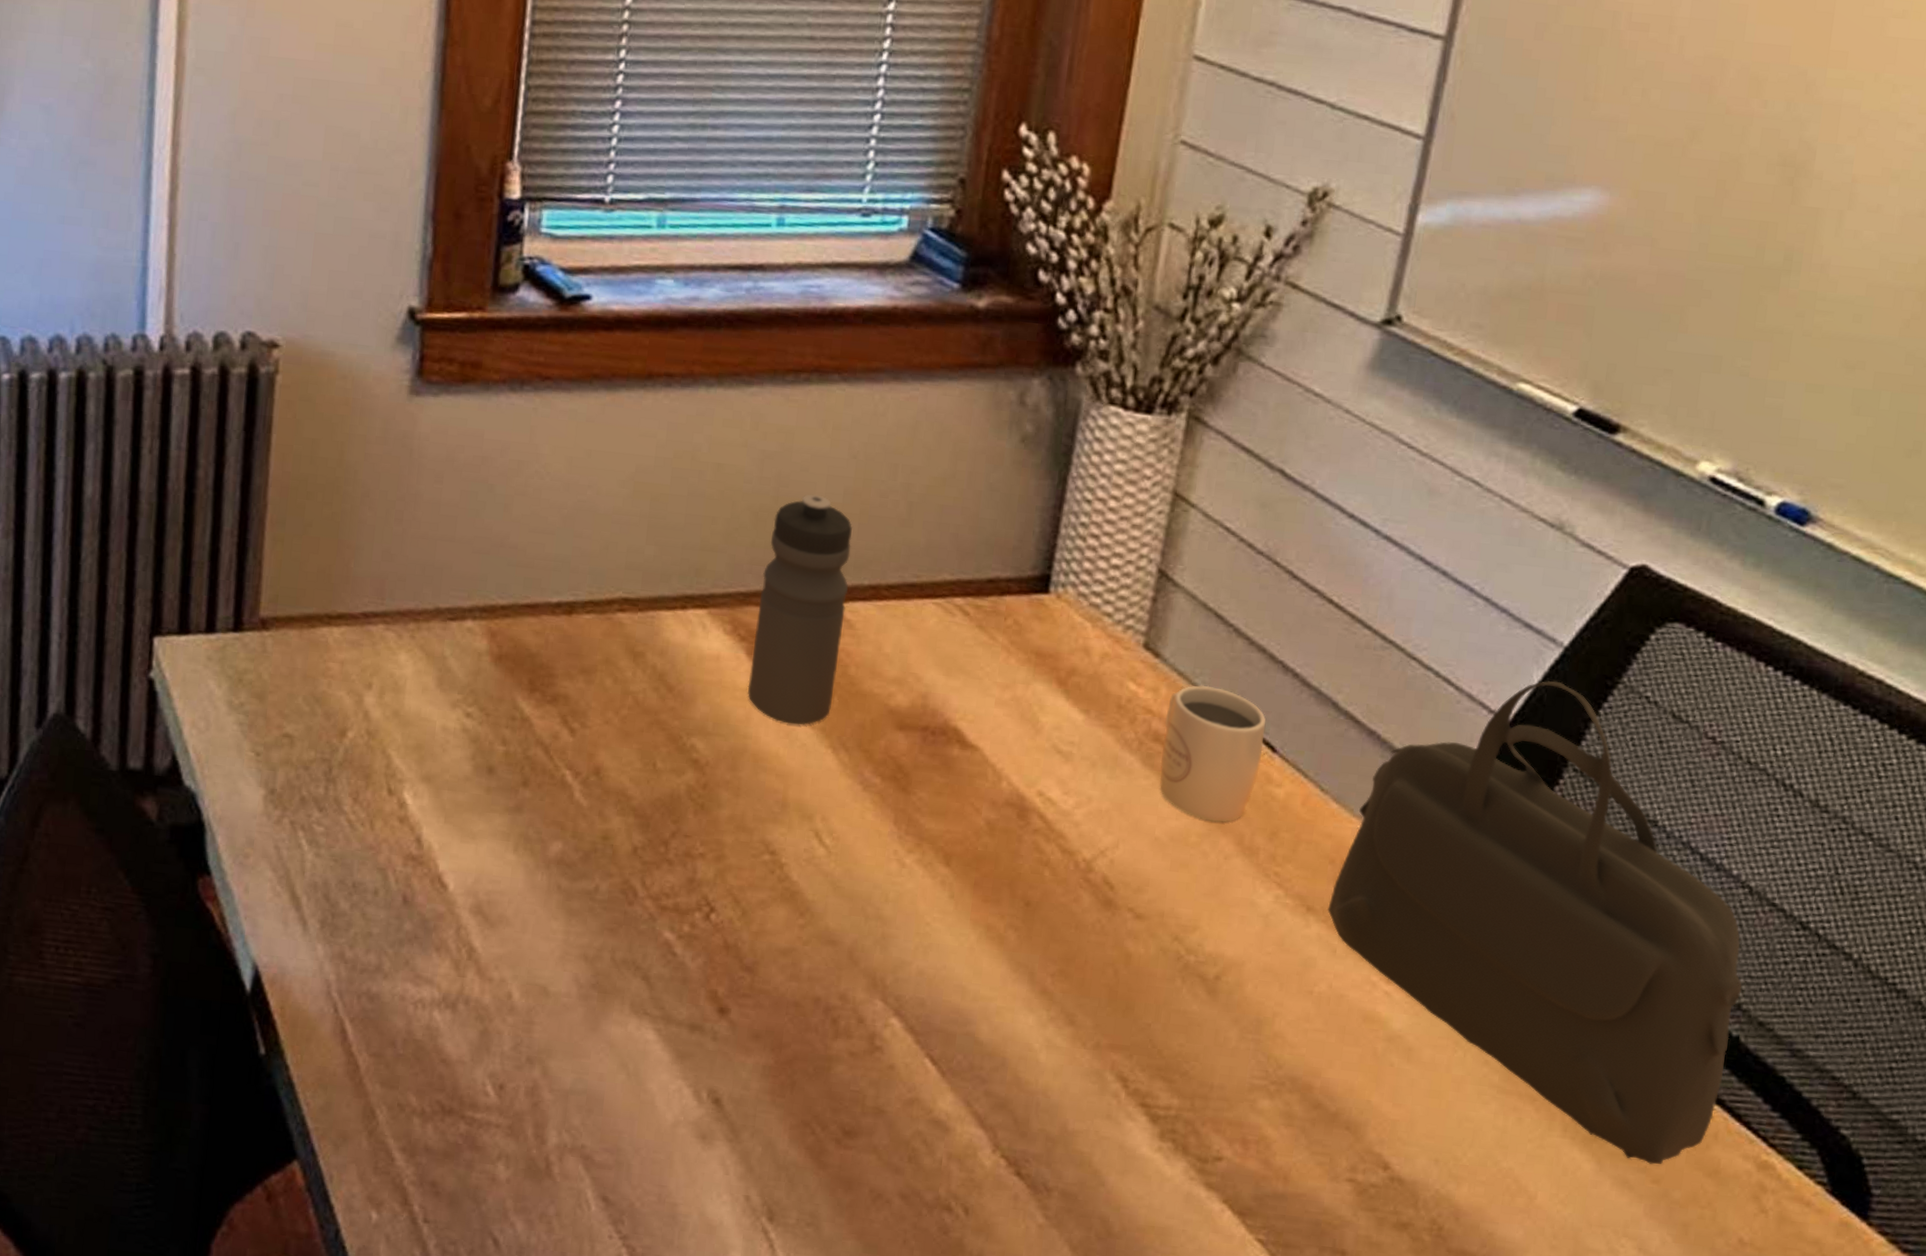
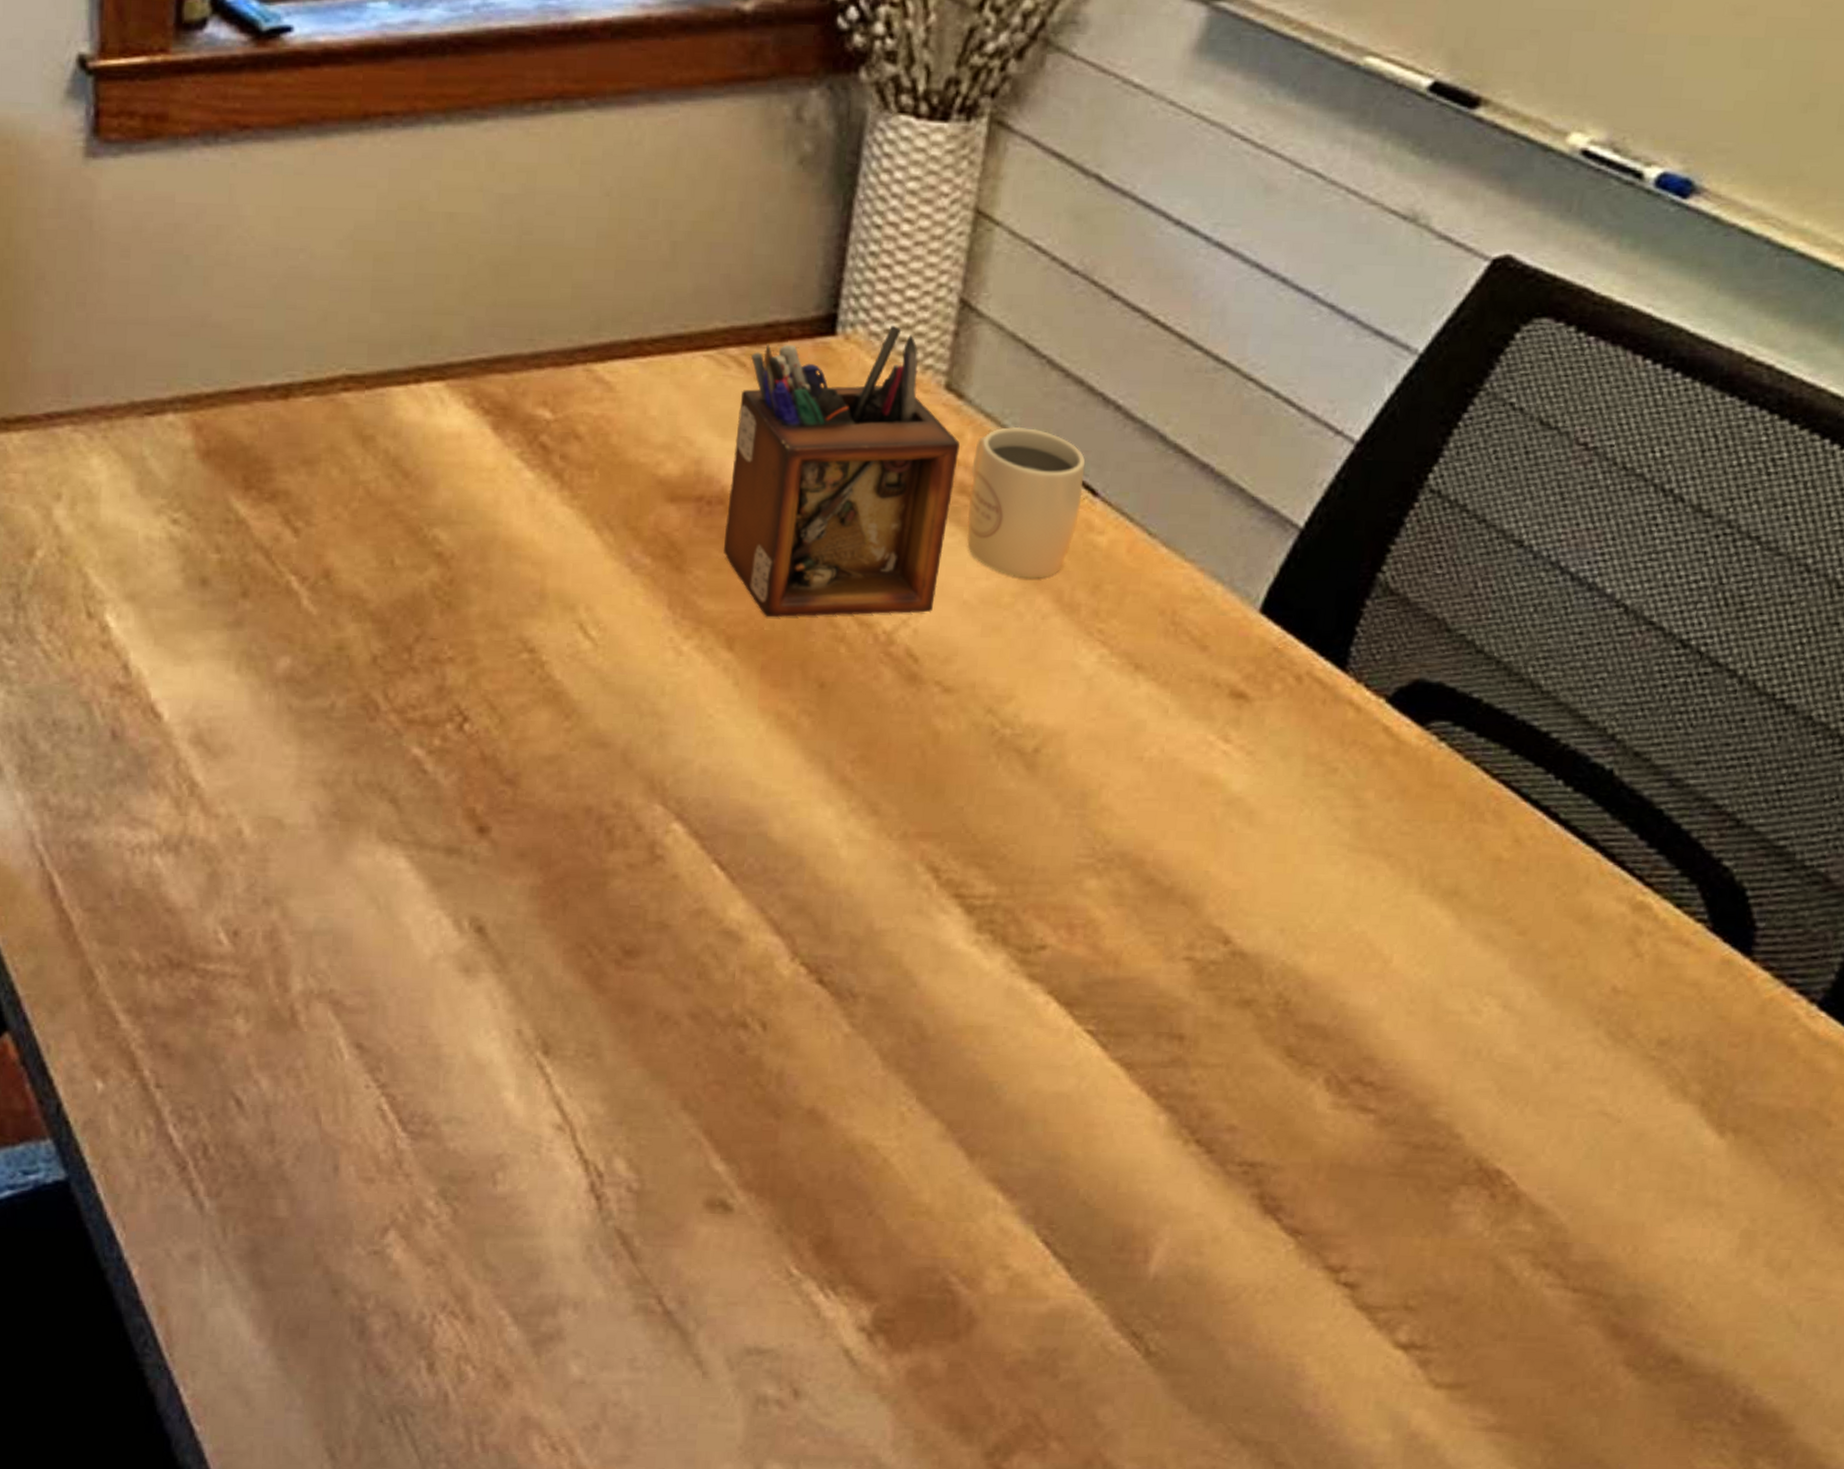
water bottle: present [747,494,852,725] -> none [495,240,608,505]
desk organizer: none [944,588,1155,846] -> present [723,325,960,617]
handbag: present [1327,681,1742,1165] -> none [1158,393,1616,915]

